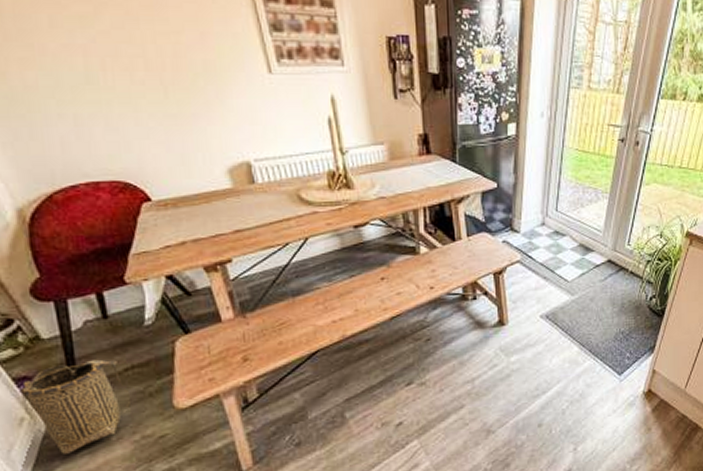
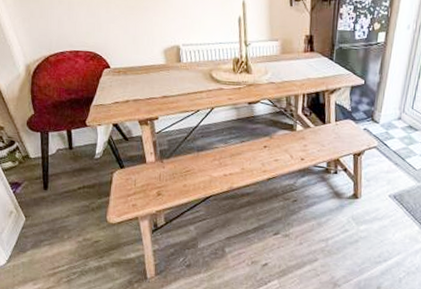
basket: present [19,359,130,454] -> none [12,177,79,242]

